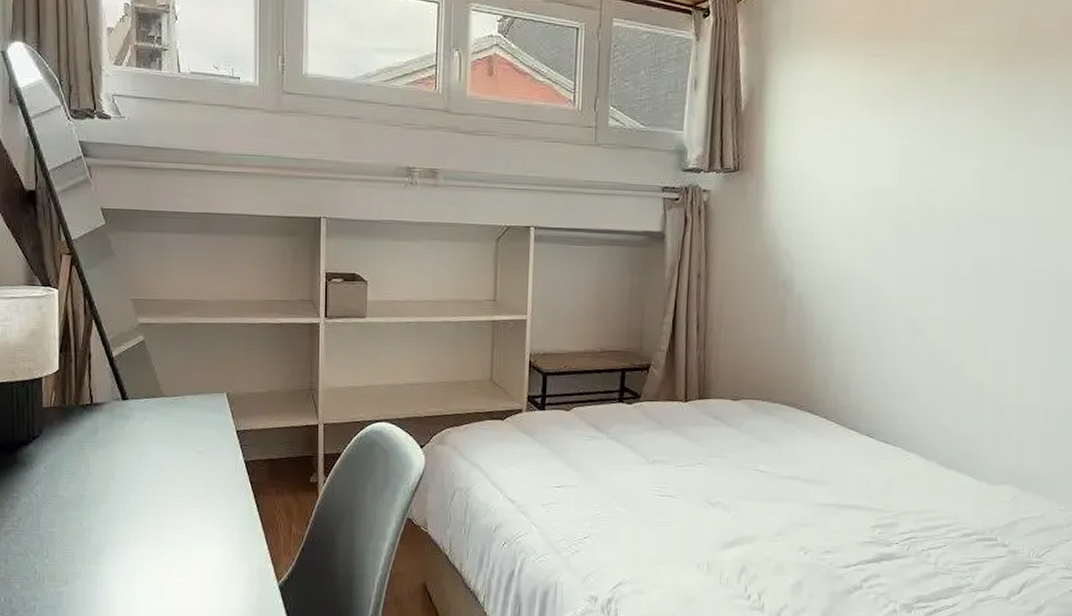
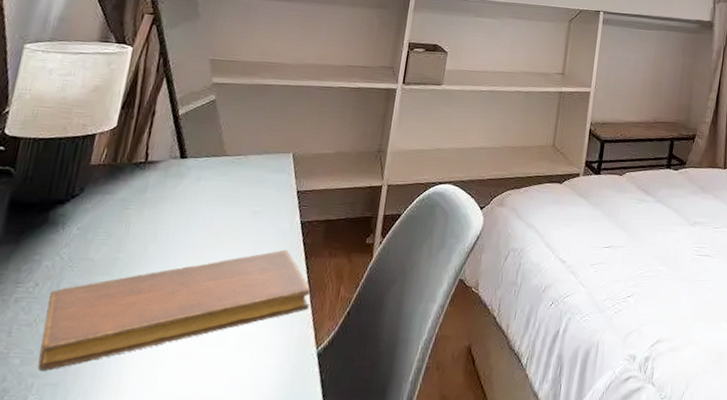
notebook: none [33,488,264,595] -> present [37,249,311,371]

